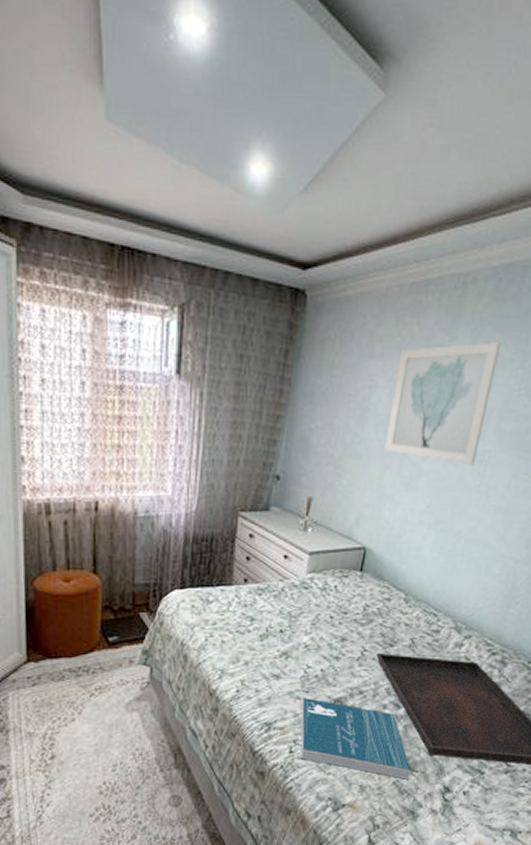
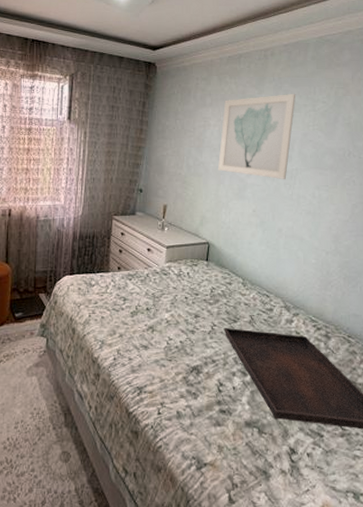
book: present [301,698,410,779] -> none [165,366,260,441]

